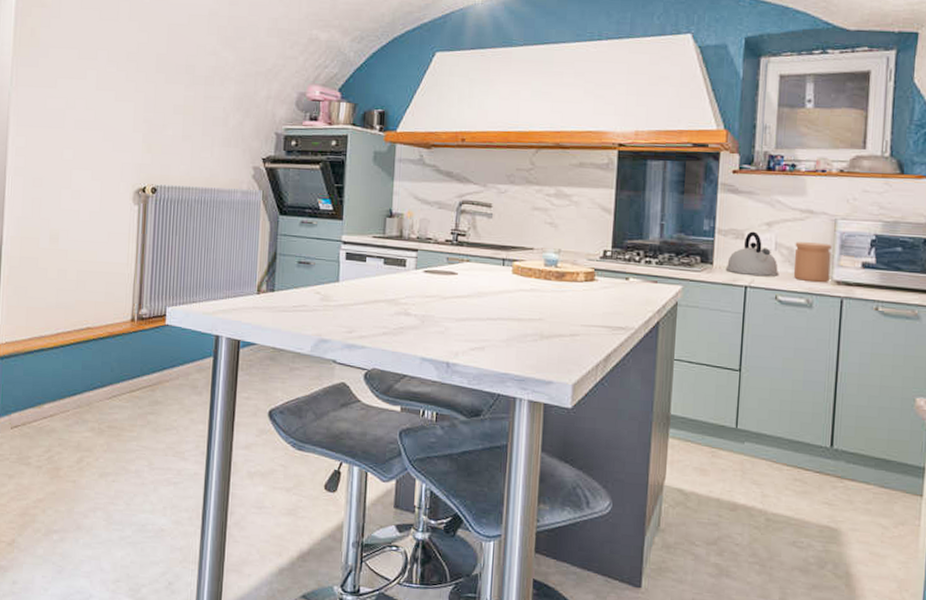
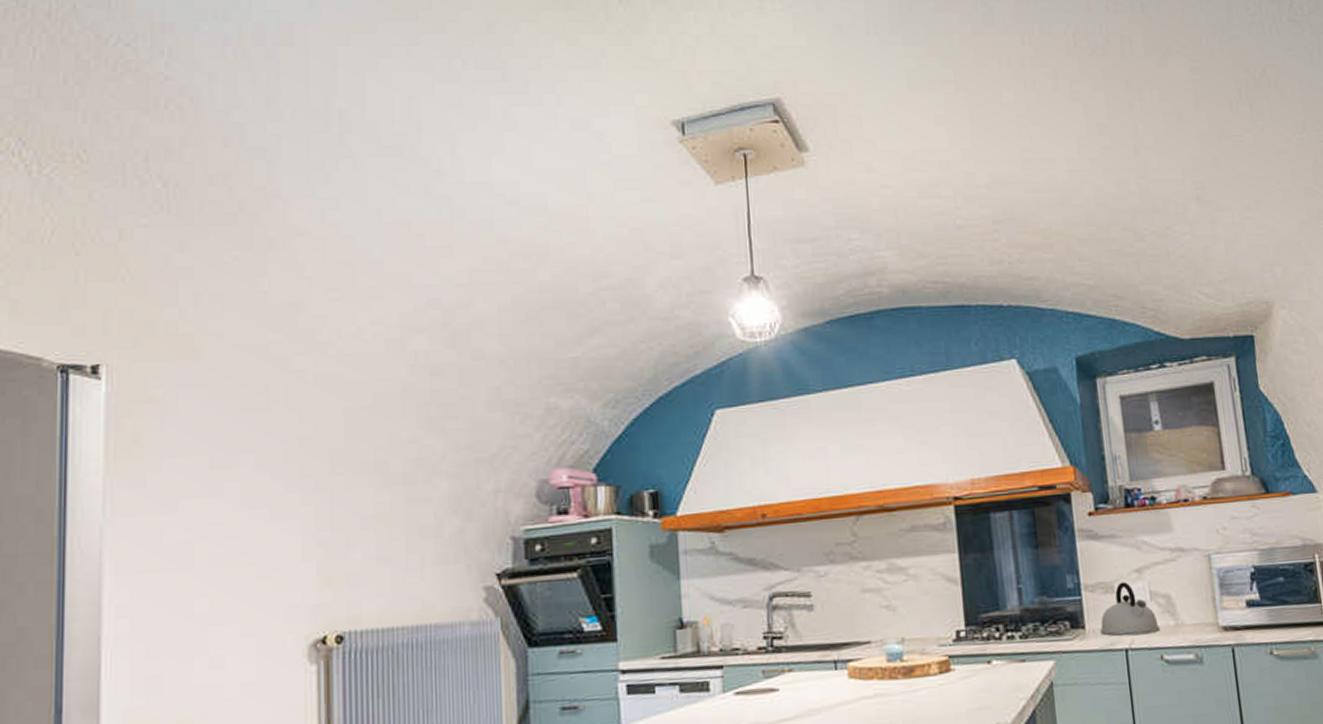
jar: present [793,242,832,283] -> none [1171,584,1216,633]

